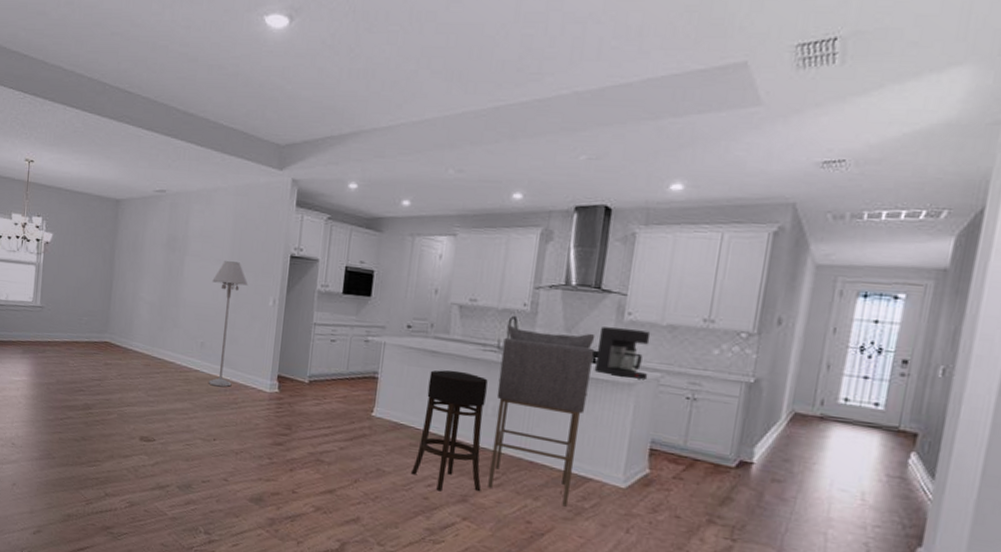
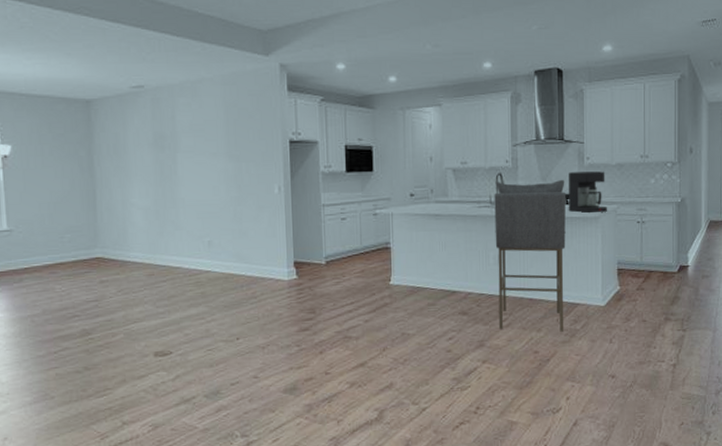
floor lamp: present [209,261,248,388] -> none [211,153,250,284]
bar stool: present [410,370,488,492] -> none [432,229,494,342]

